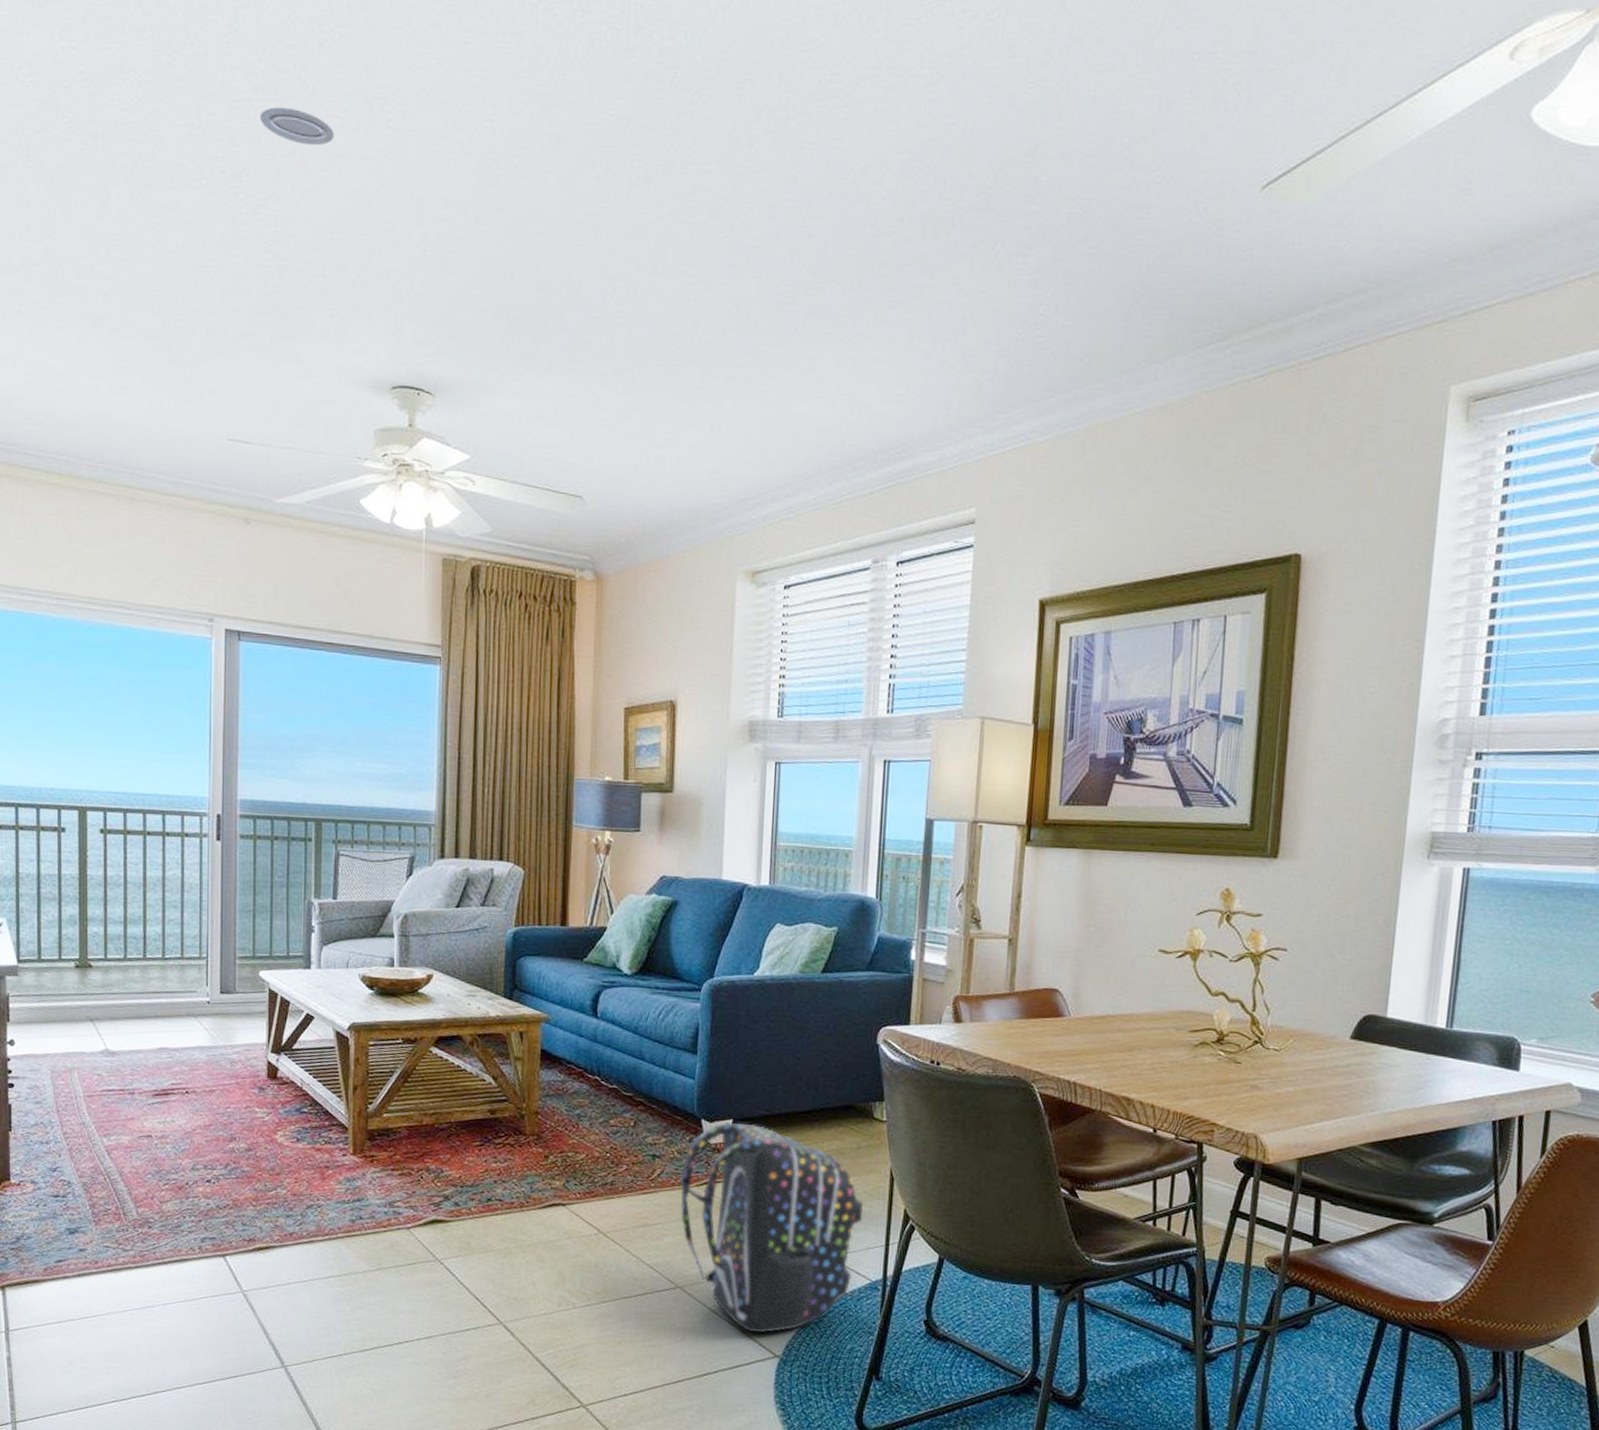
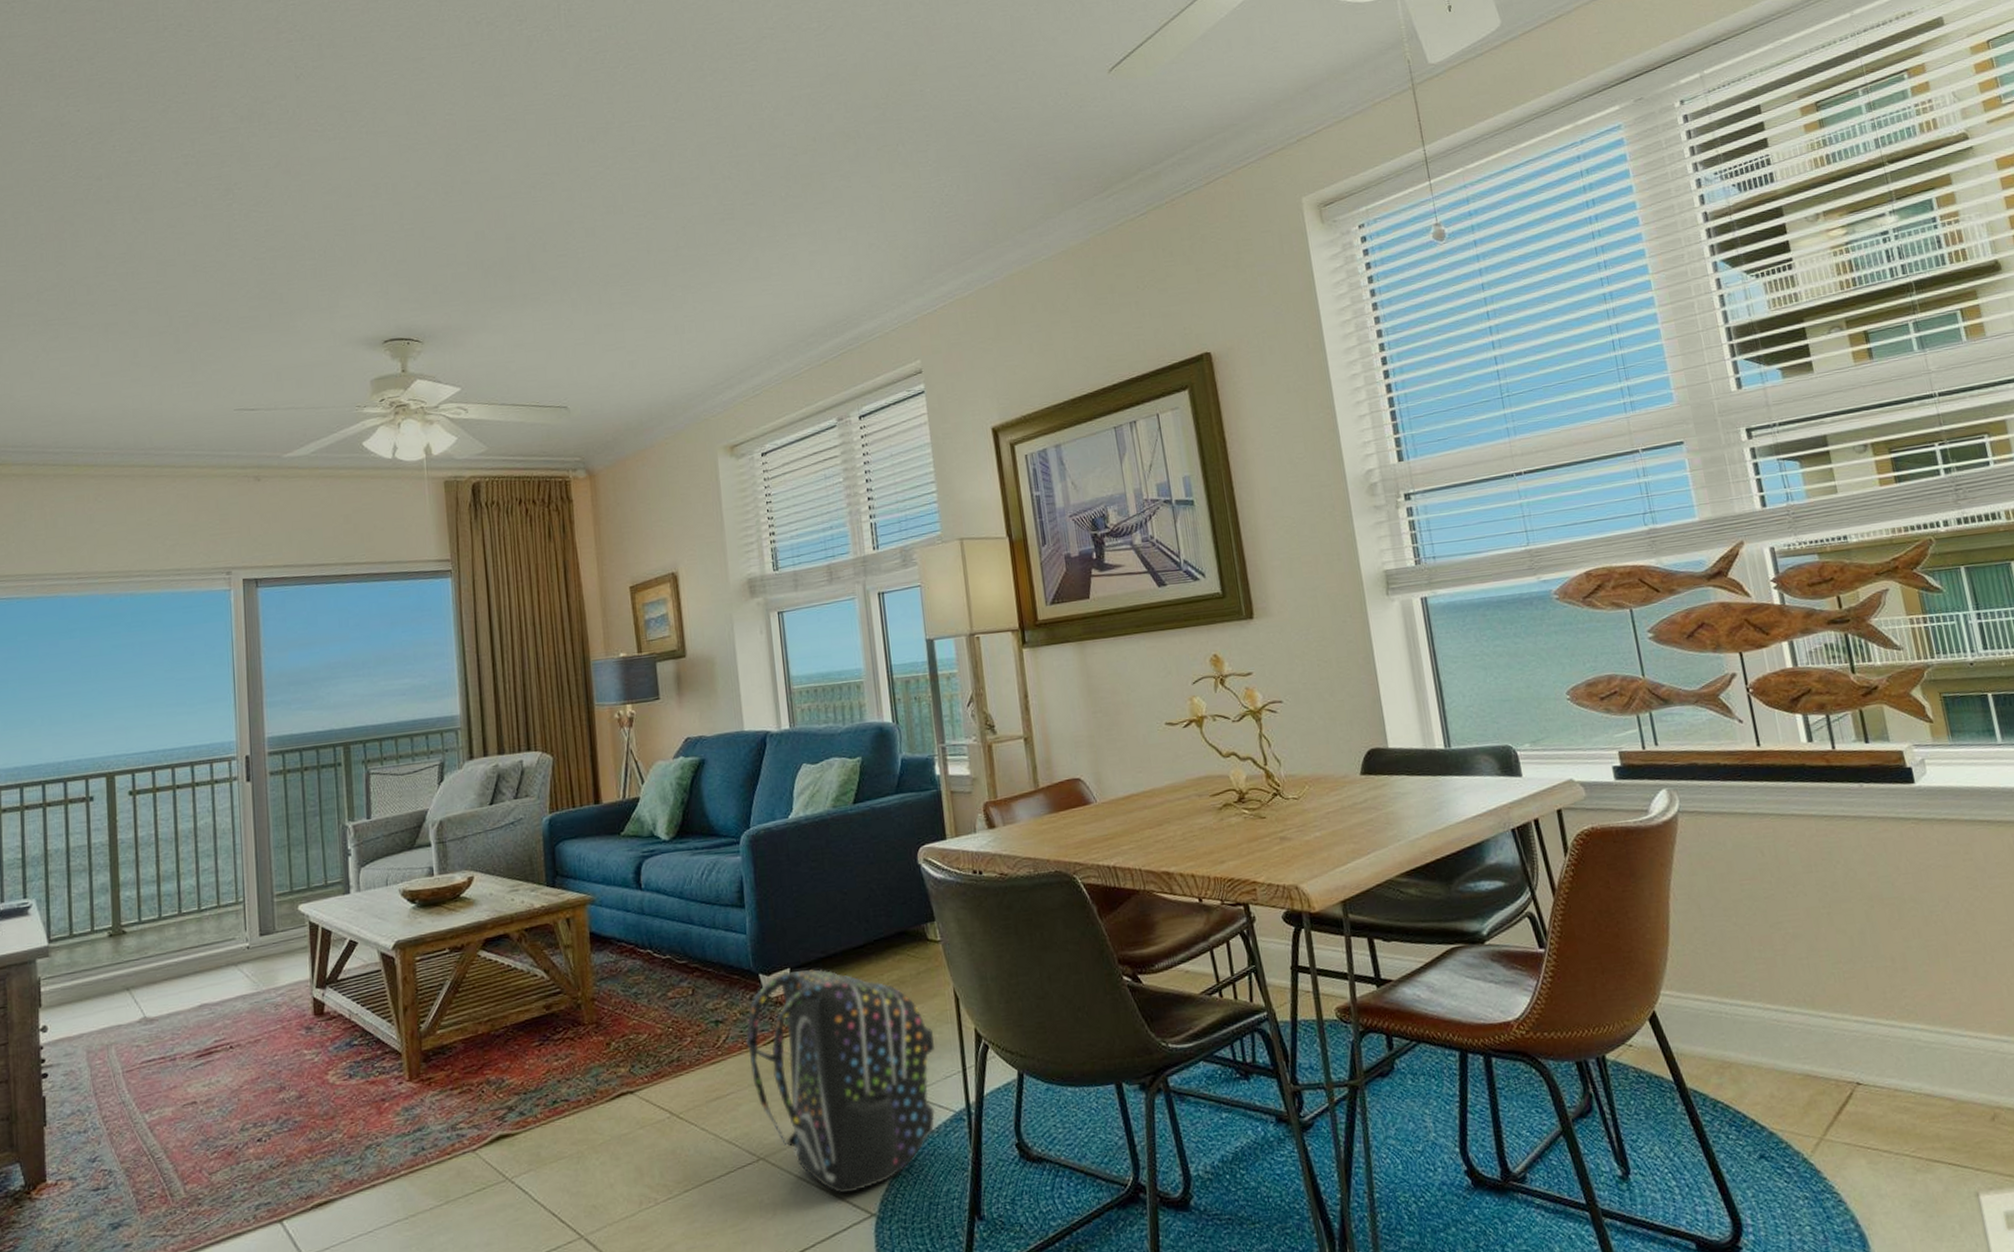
recessed light: present [259,107,334,146] -> none [247,129,314,157]

